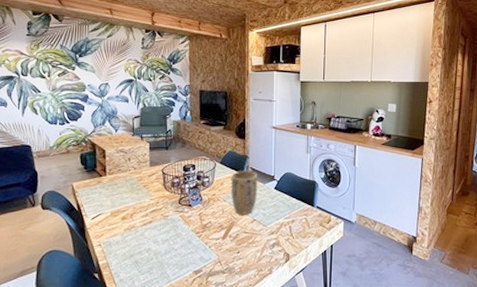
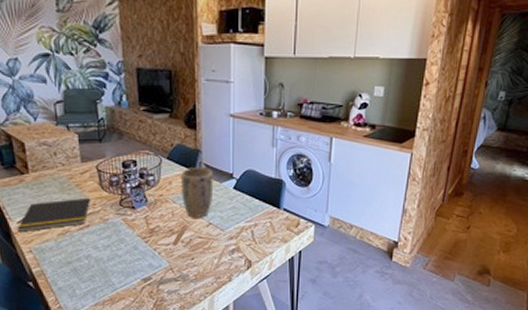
notepad: none [91,196,155,227] -> present [17,197,91,232]

